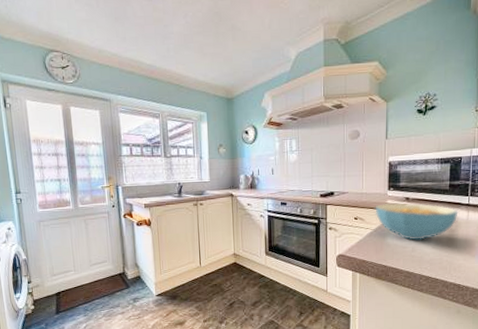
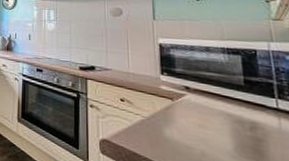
cereal bowl: present [375,203,459,240] -> none [145,88,264,144]

